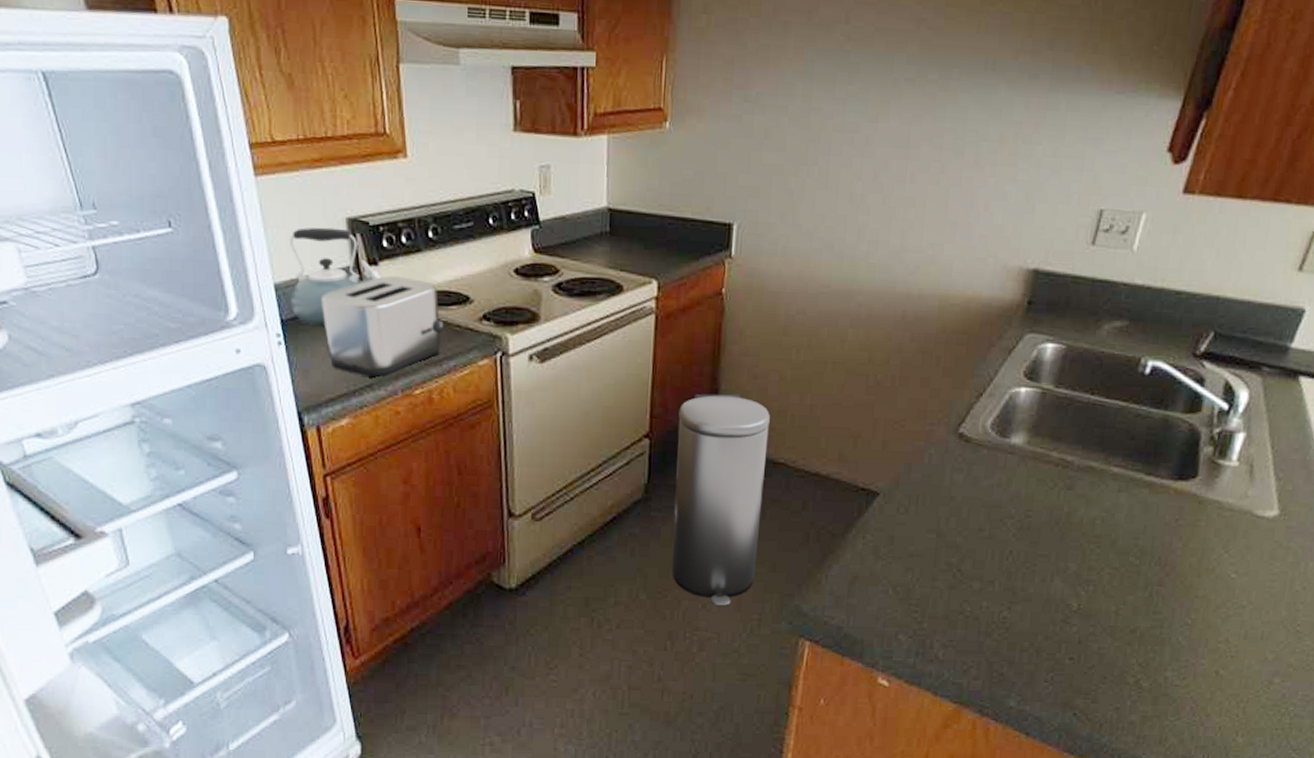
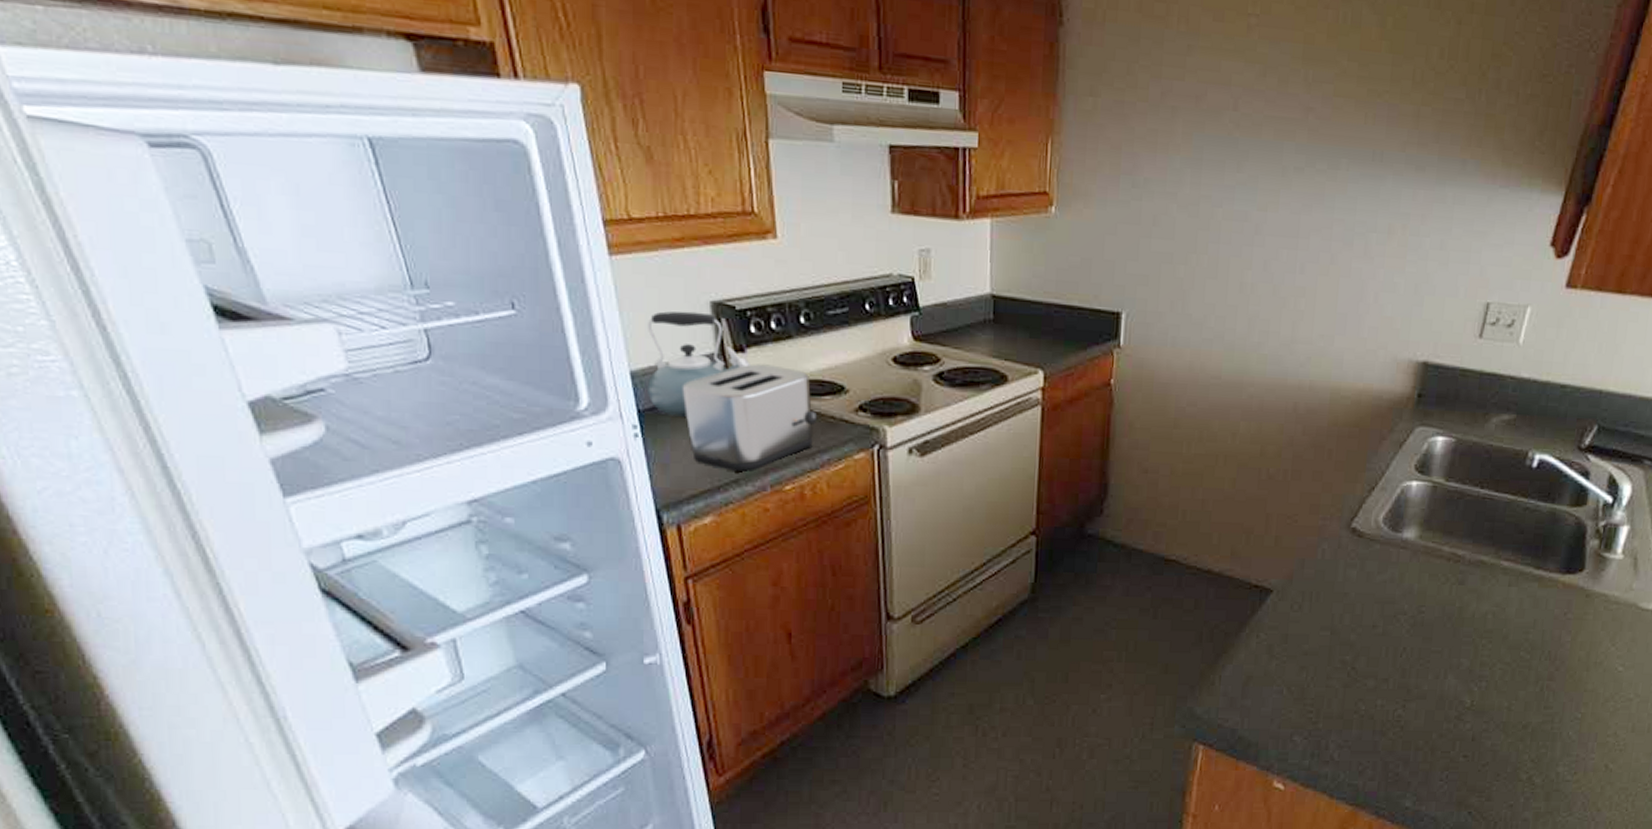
pedal bin: present [672,393,770,607] -> none [1060,488,1161,711]

